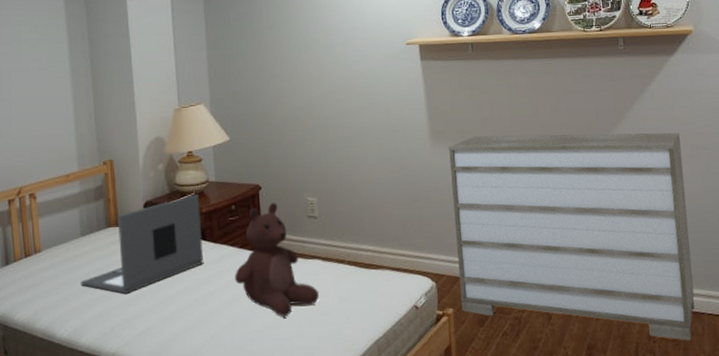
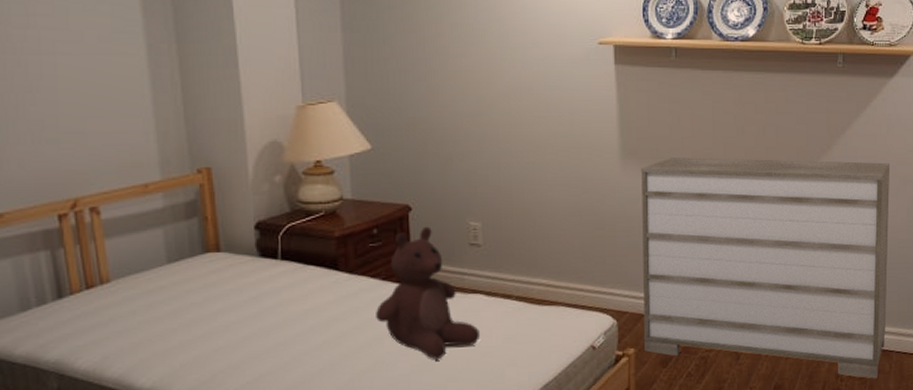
laptop: present [80,194,203,294] -> none [167,214,335,334]

